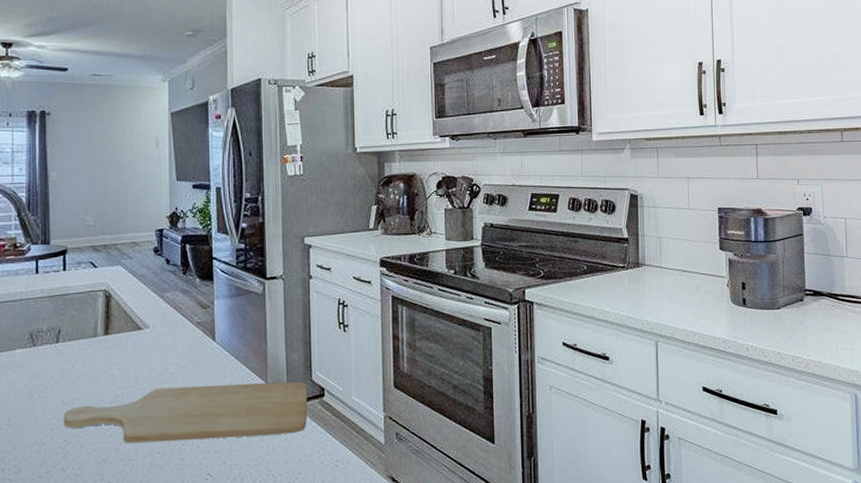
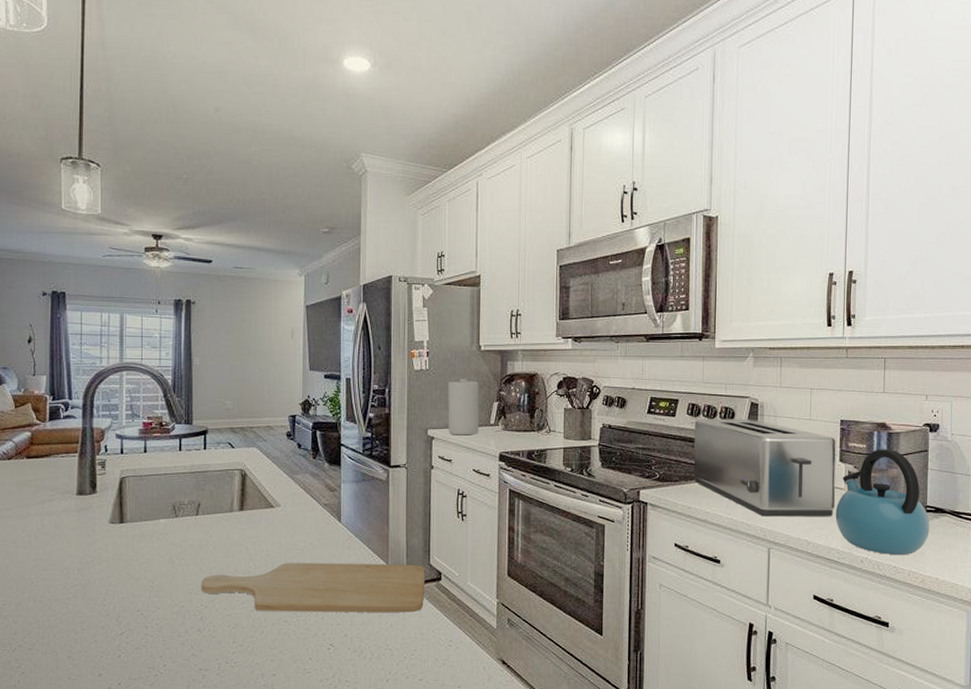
paper towel holder: none [324,182,358,242] -> present [448,378,480,436]
toaster: none [576,211,718,310] -> present [693,418,836,517]
kettle: none [718,235,810,341] -> present [835,449,930,556]

